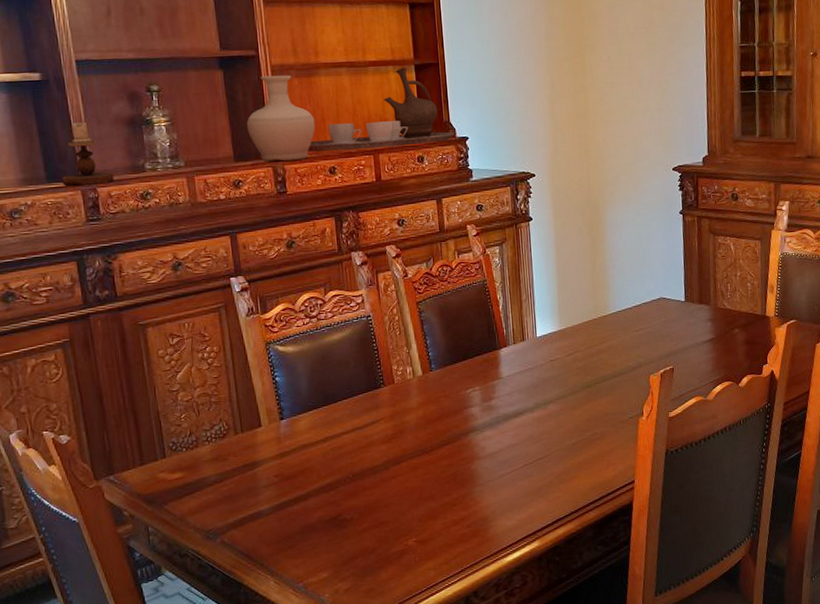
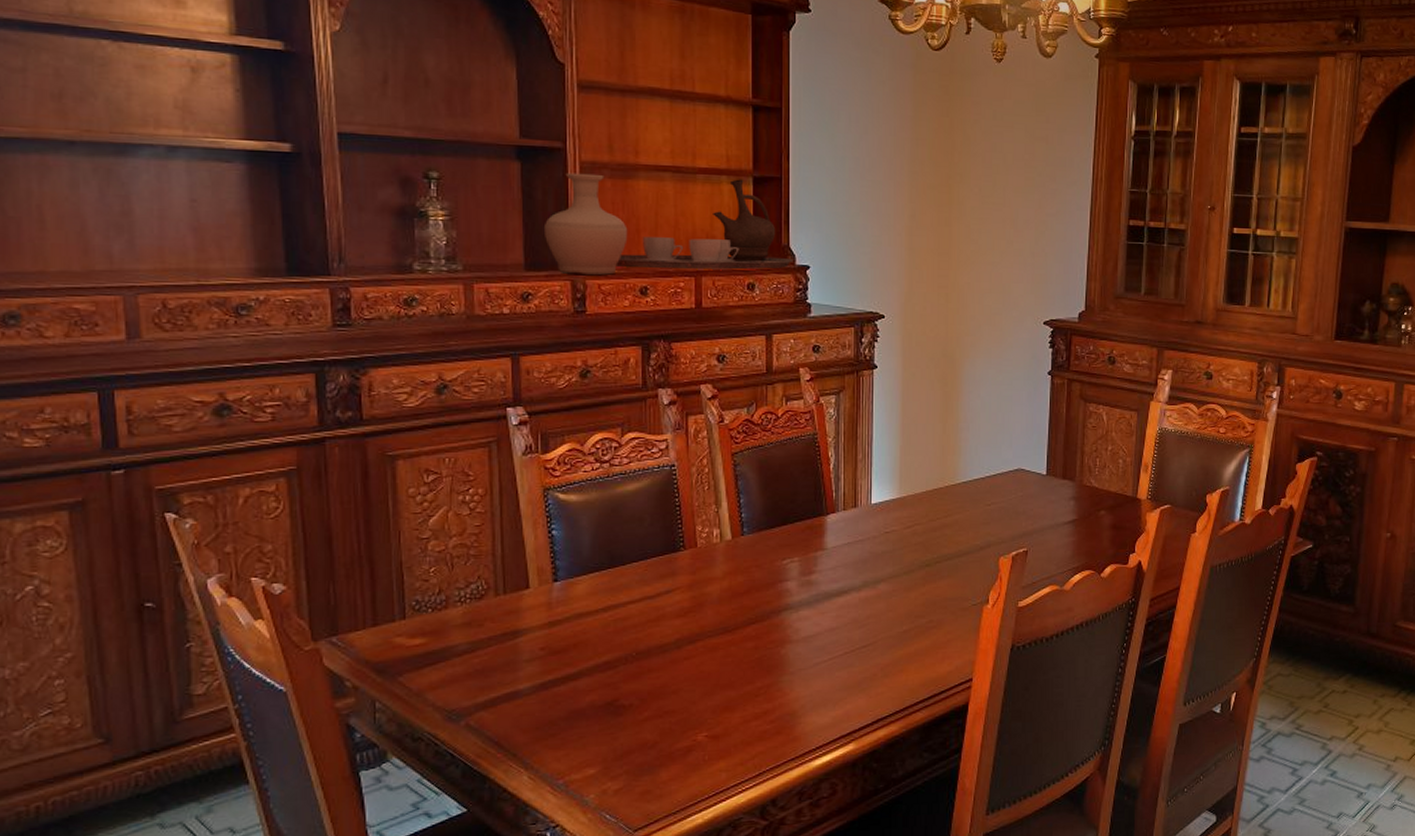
candlestick: present [62,122,115,186] -> none [306,206,373,283]

